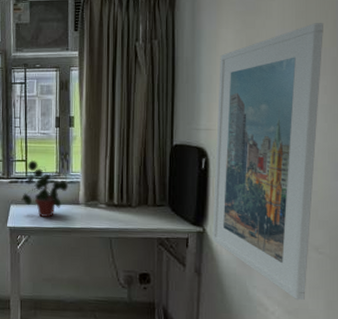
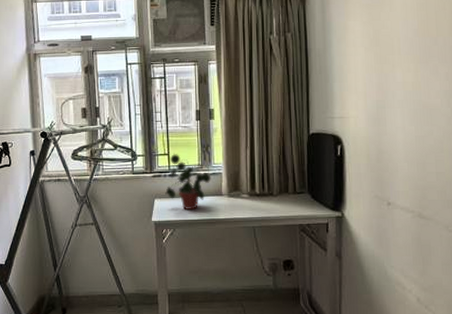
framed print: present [212,23,323,301] -> none [349,14,443,278]

